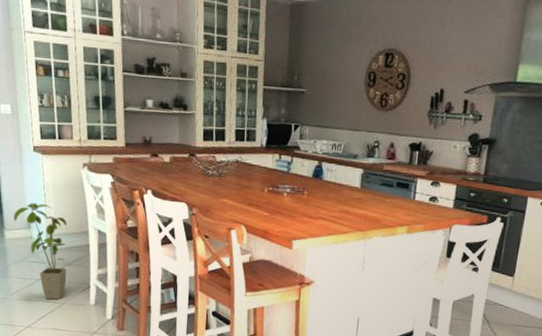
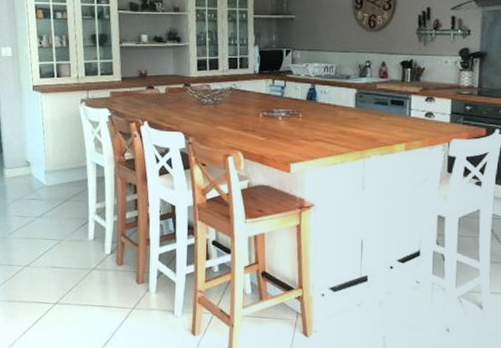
house plant: present [14,203,67,300] -> none [13,140,65,237]

